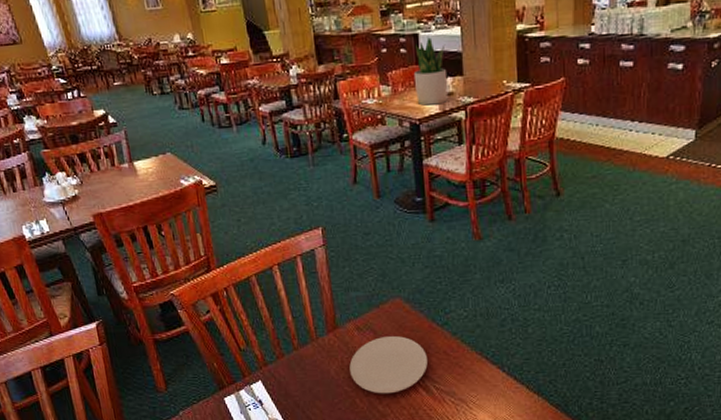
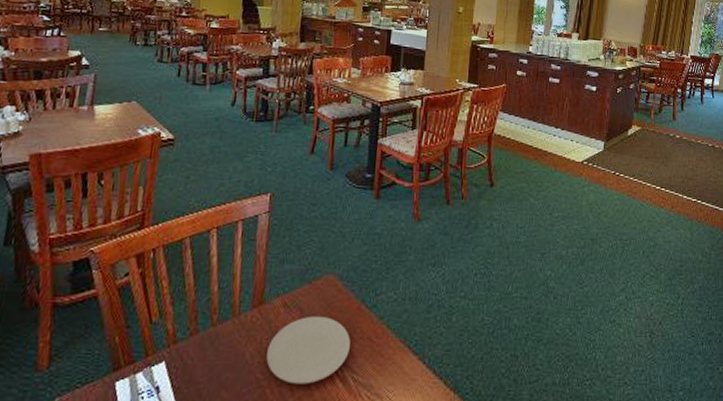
planter: present [413,37,448,106] -> none [381,34,413,92]

